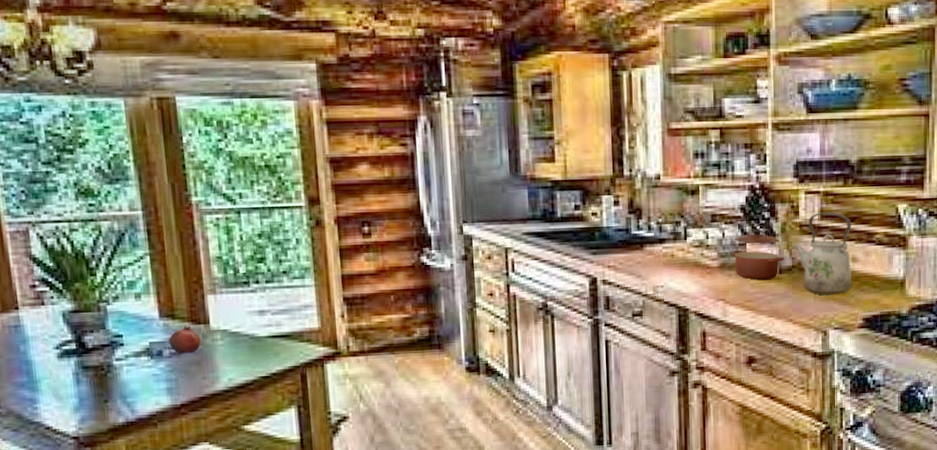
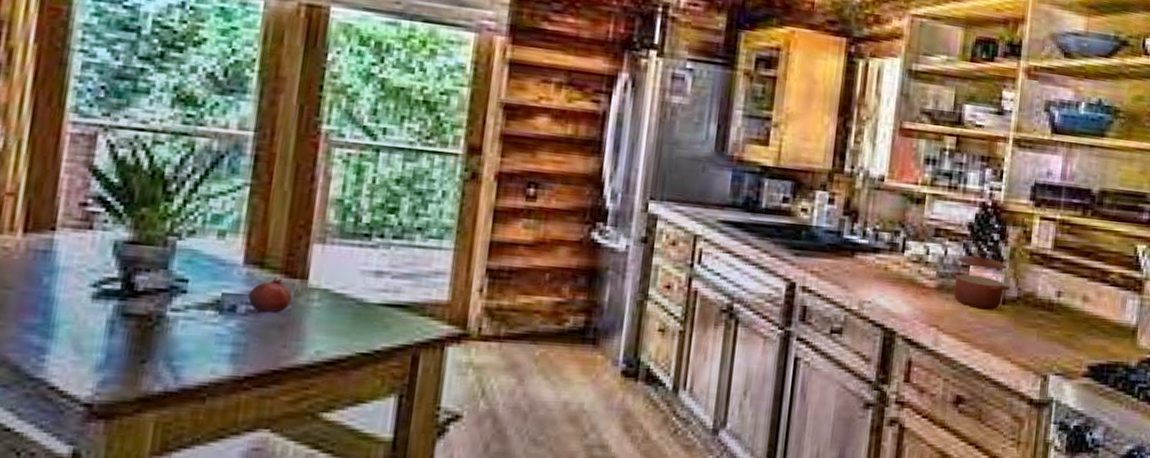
kettle: present [793,212,852,296] -> none [1020,242,1086,337]

